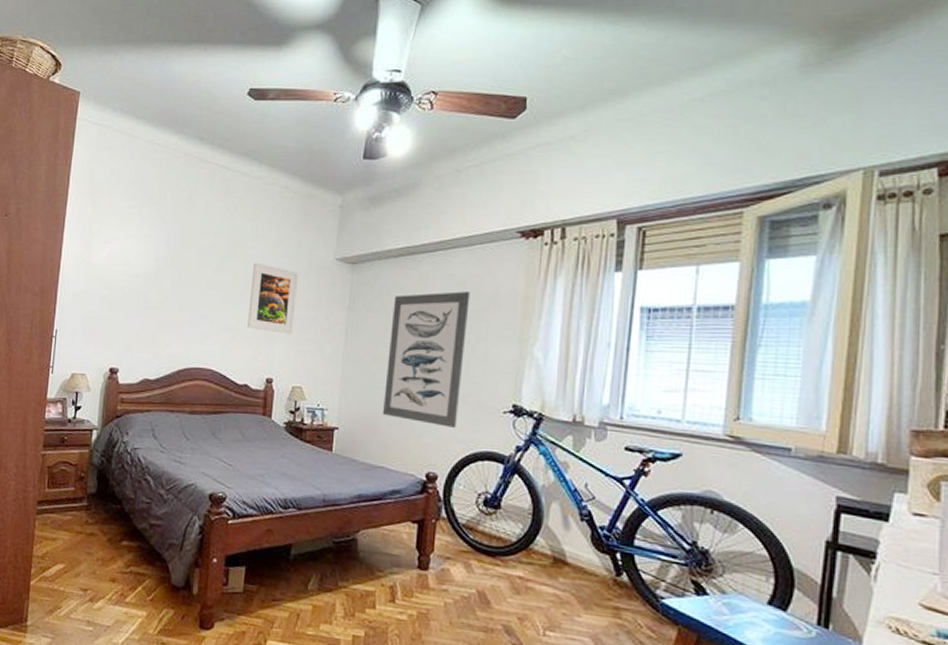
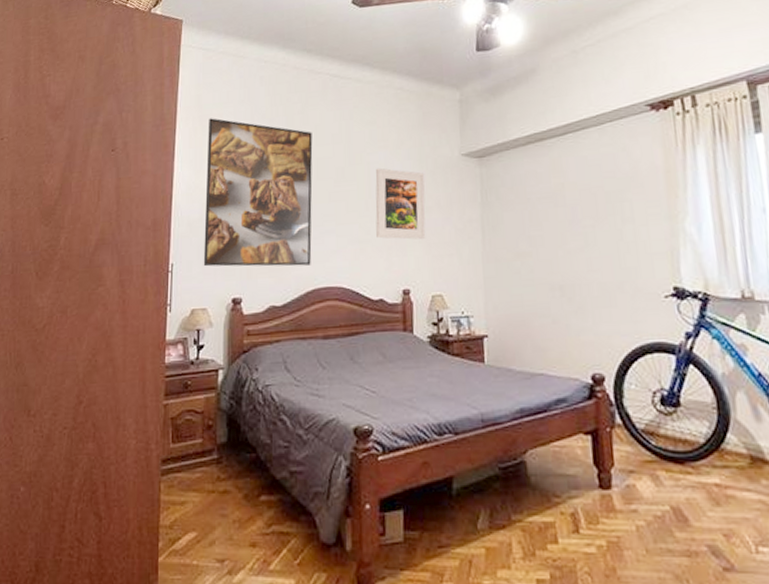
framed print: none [85,195,197,346] -> present [203,118,313,267]
wall art: present [382,291,470,427] -> none [528,172,617,321]

